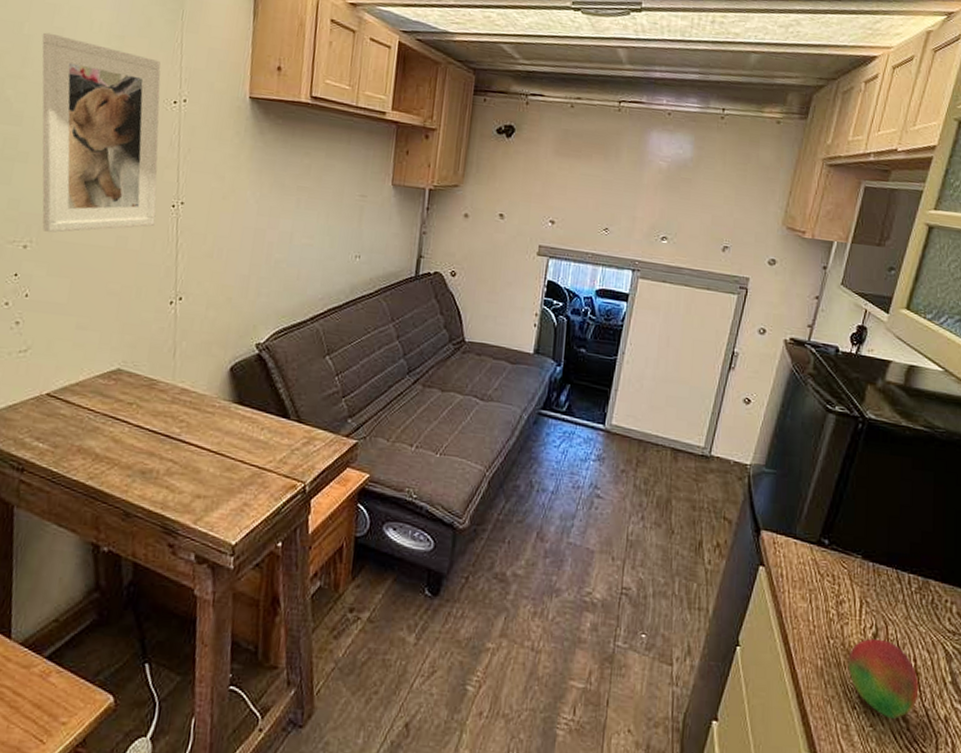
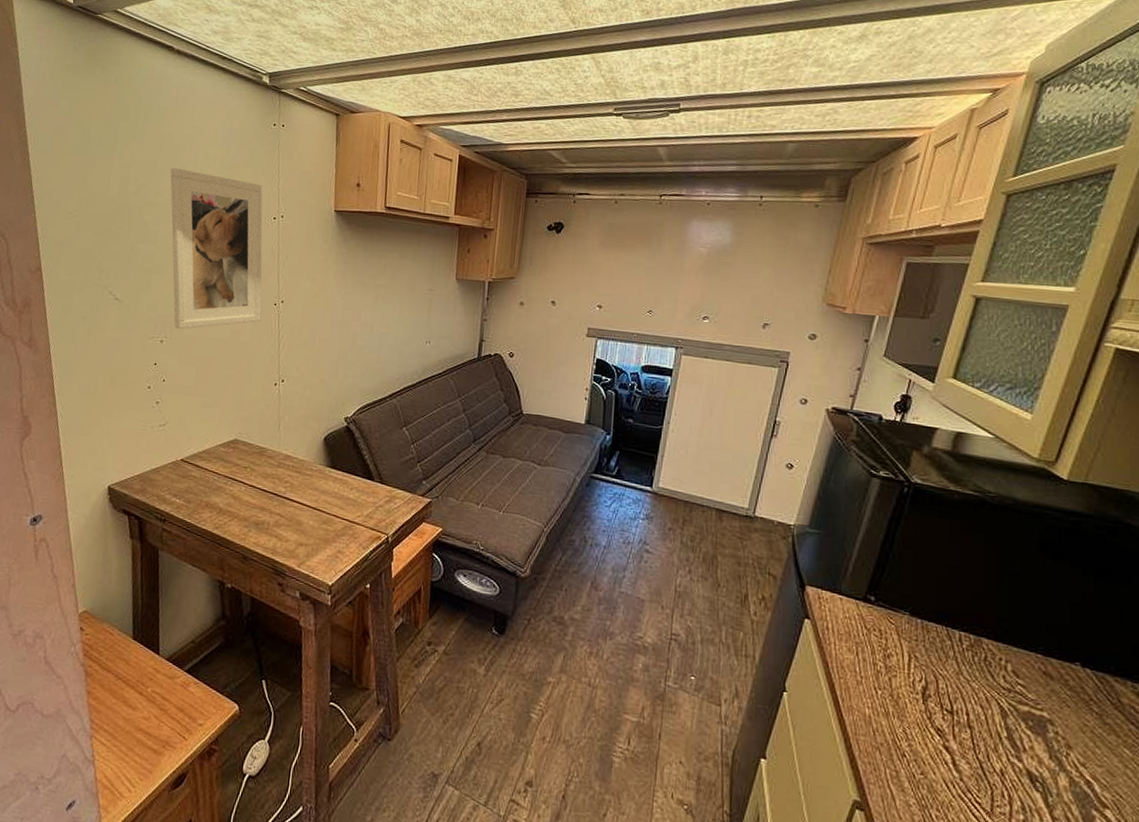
fruit: present [847,638,919,719] -> none [896,691,972,769]

